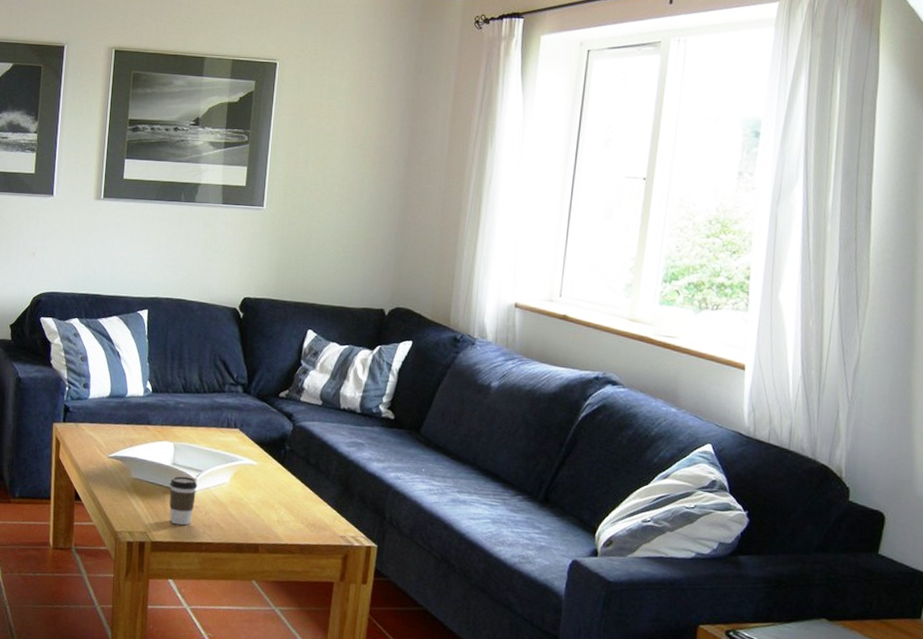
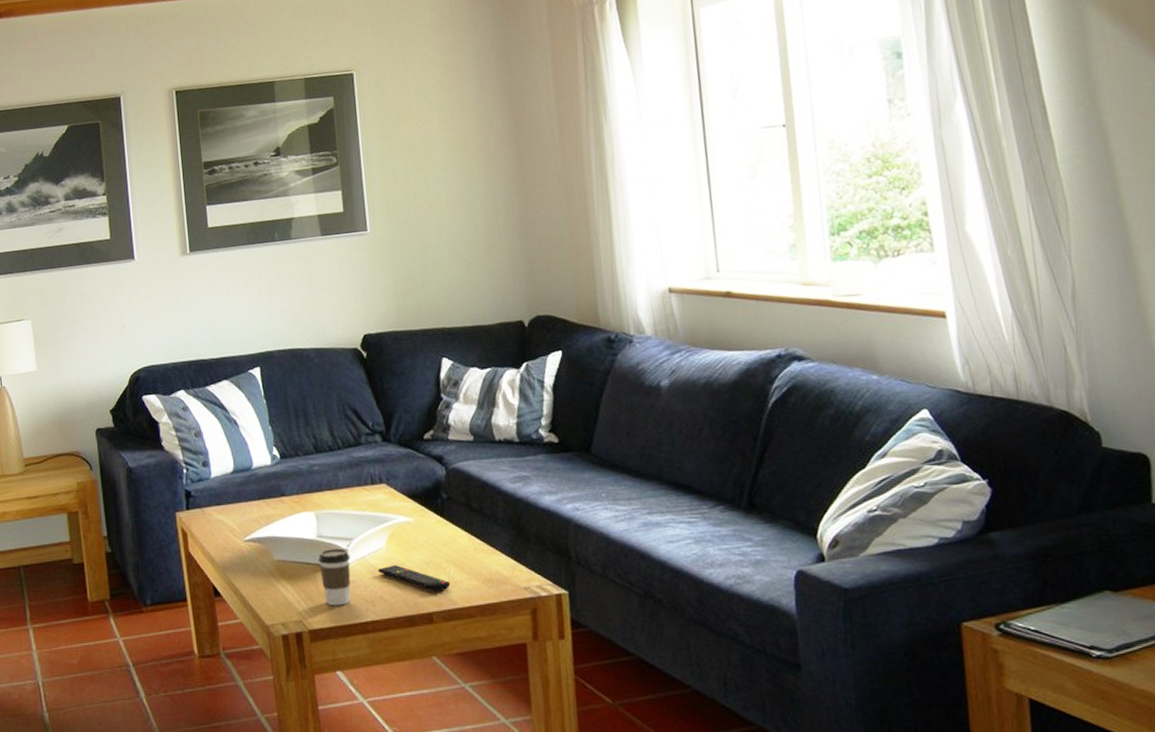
remote control: none [218,499,279,528] -> present [377,565,451,592]

